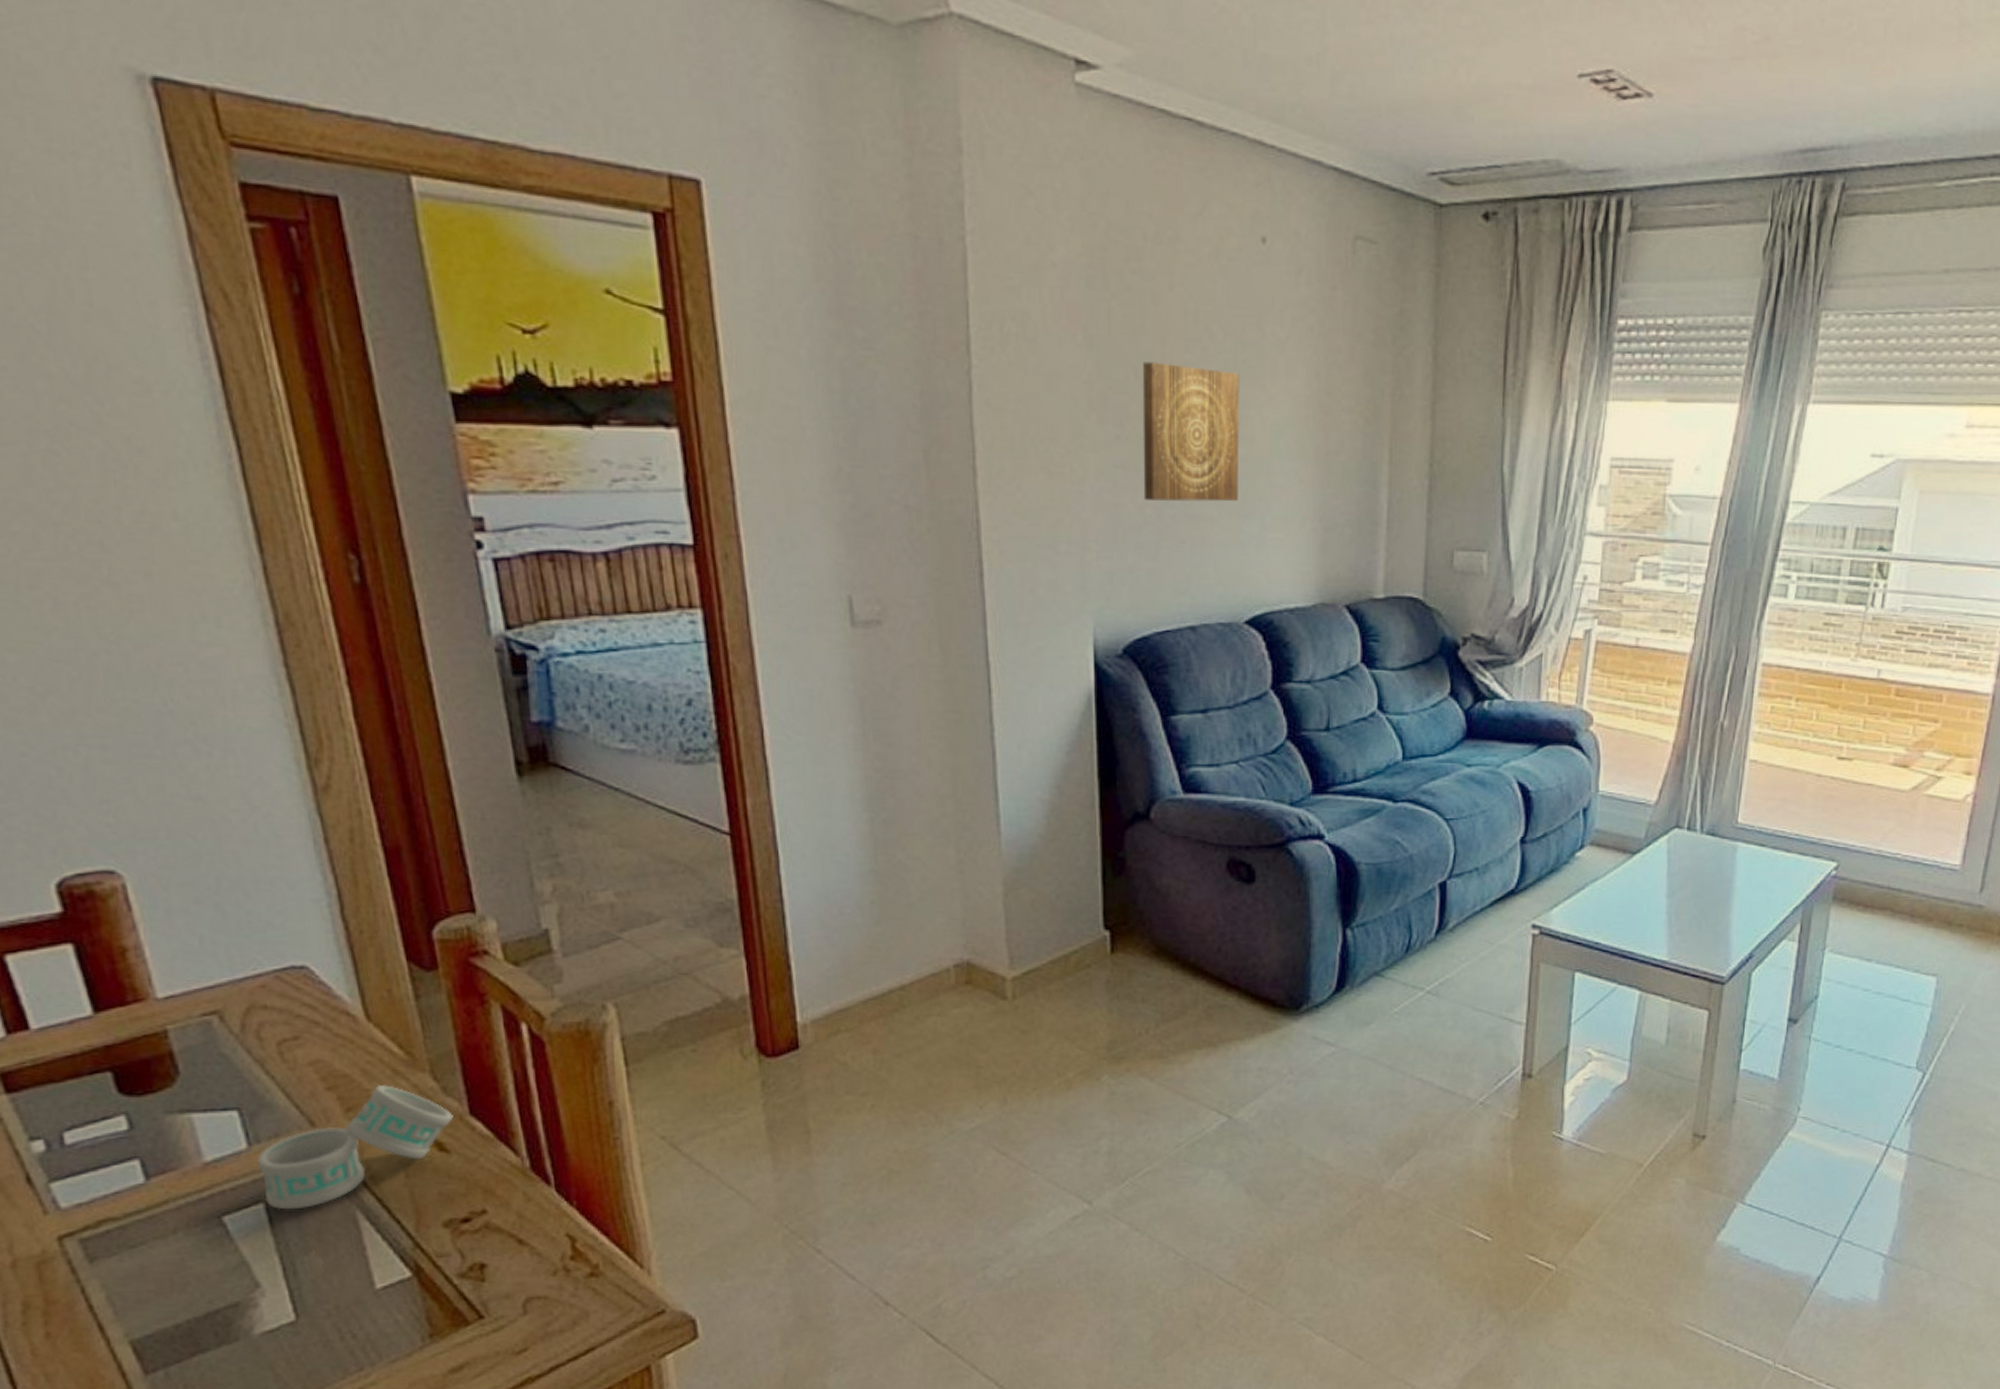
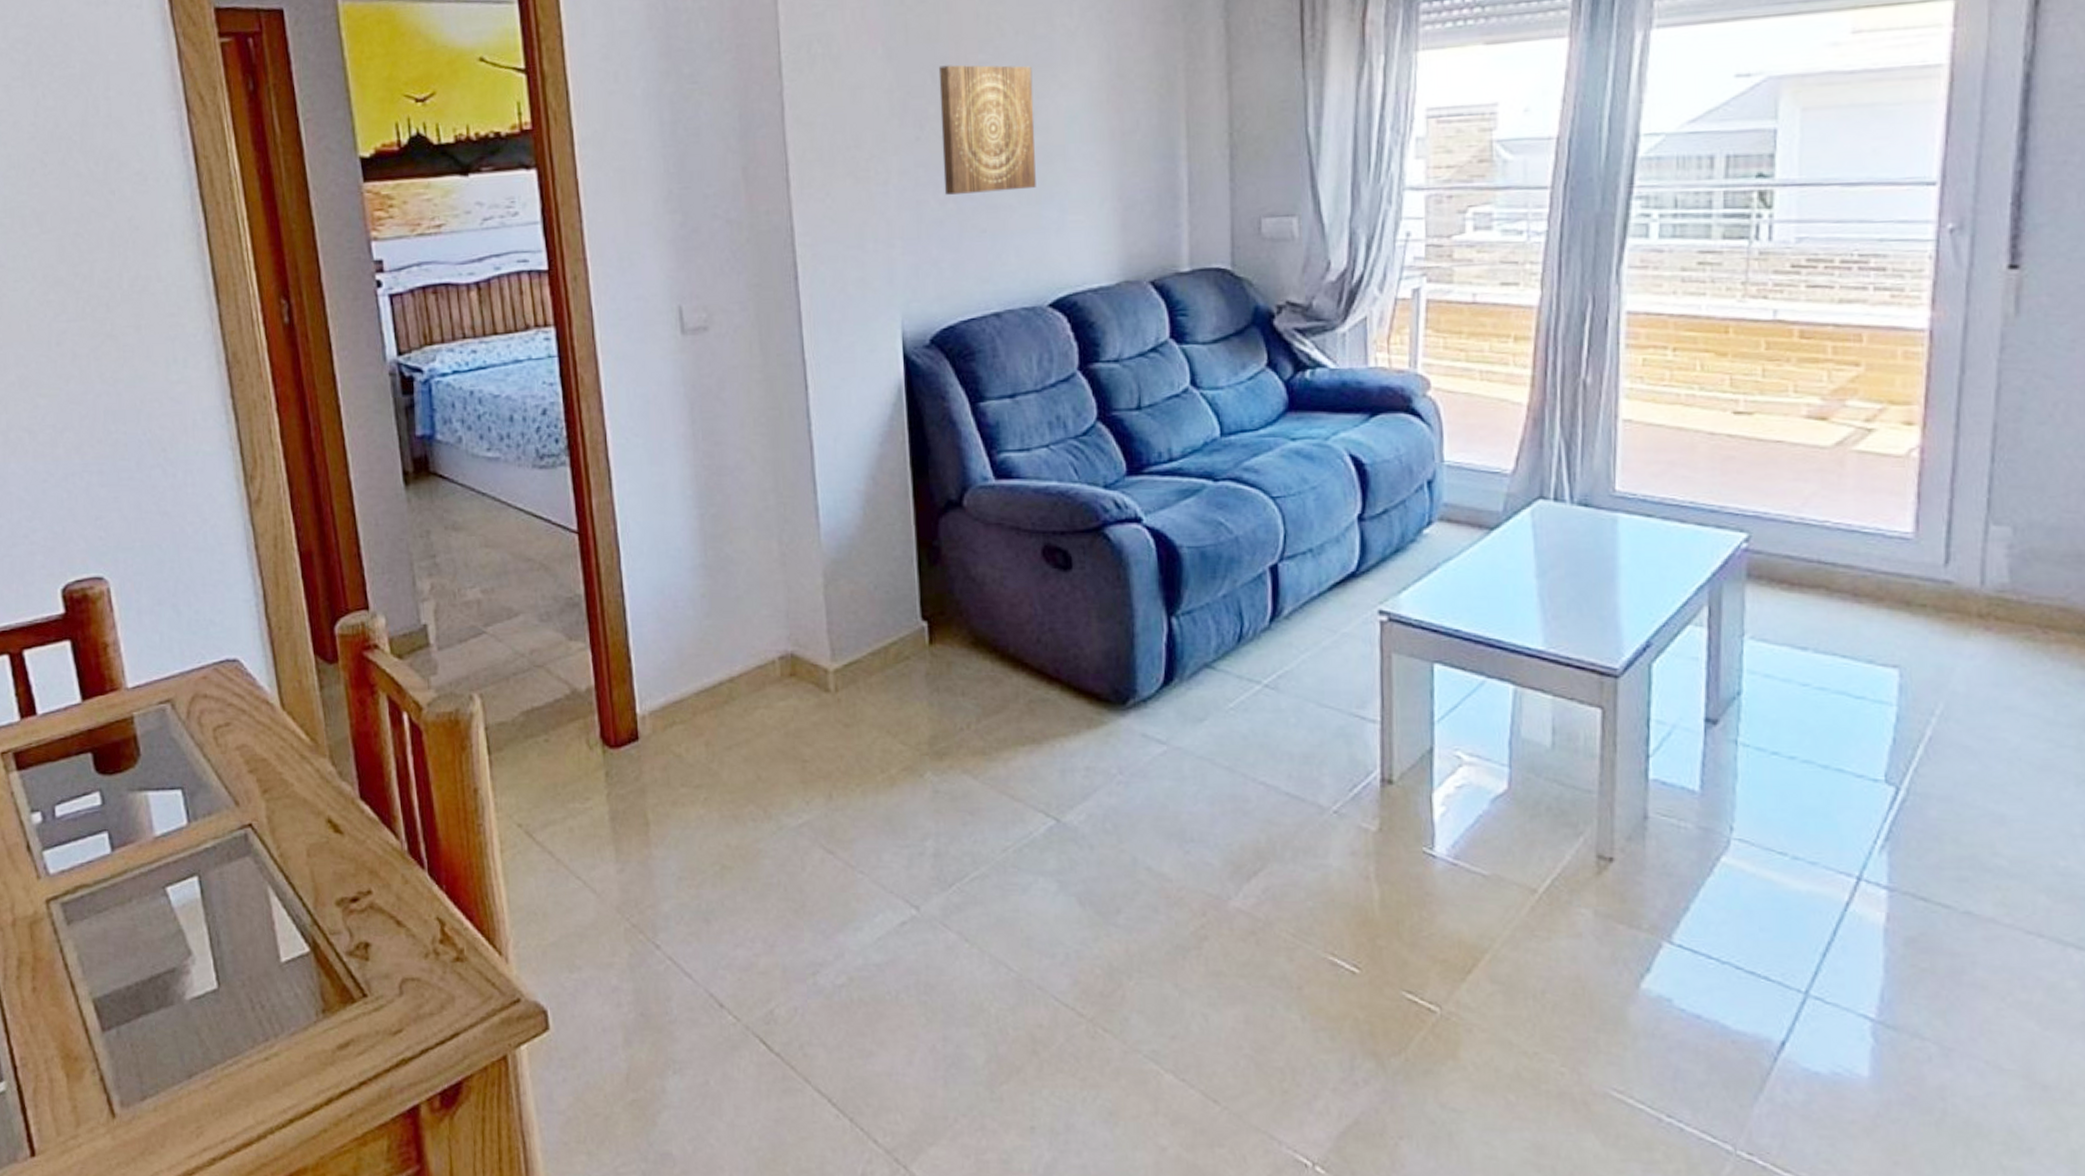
napkin ring: present [257,1084,454,1210] -> none [194,768,347,883]

